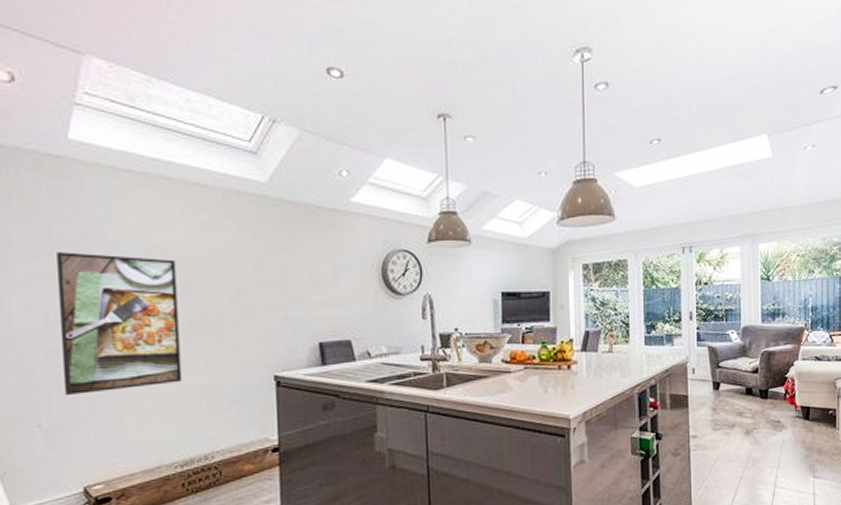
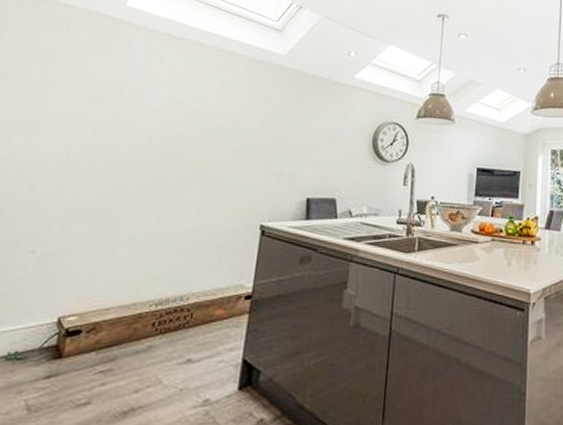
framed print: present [57,252,182,396] -> none [64,97,193,226]

